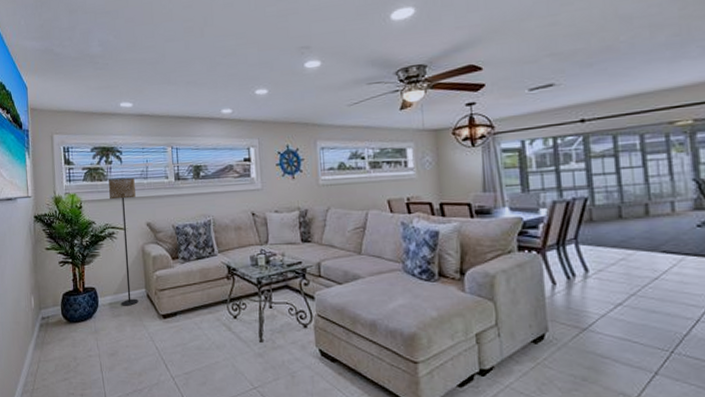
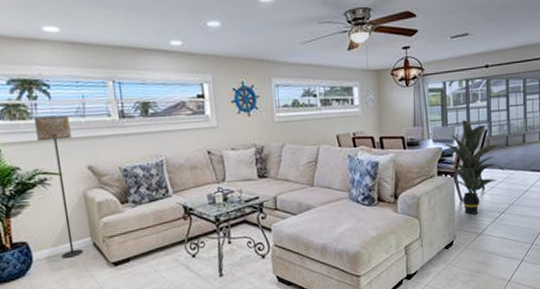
indoor plant: none [524,184,619,303] -> present [442,119,506,215]

